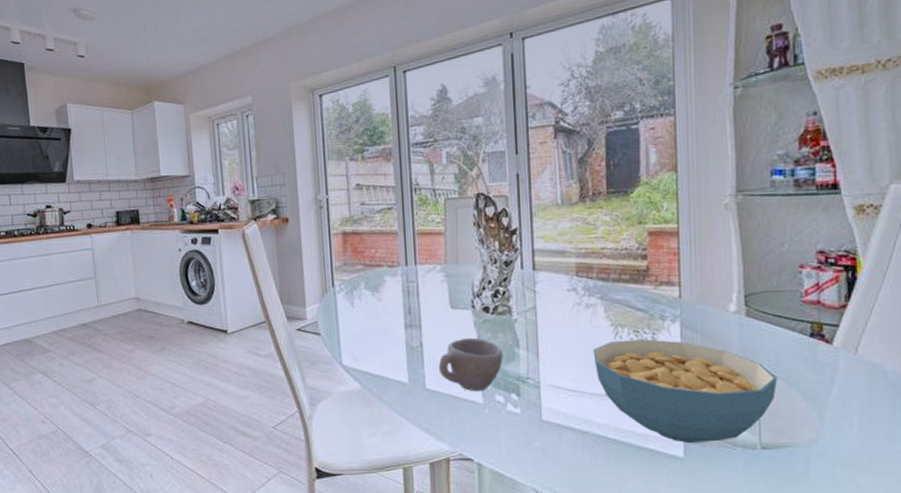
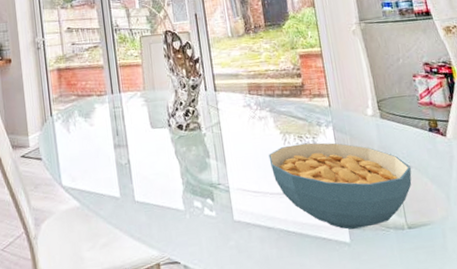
cup: present [438,337,503,391] -> none [144,152,198,200]

